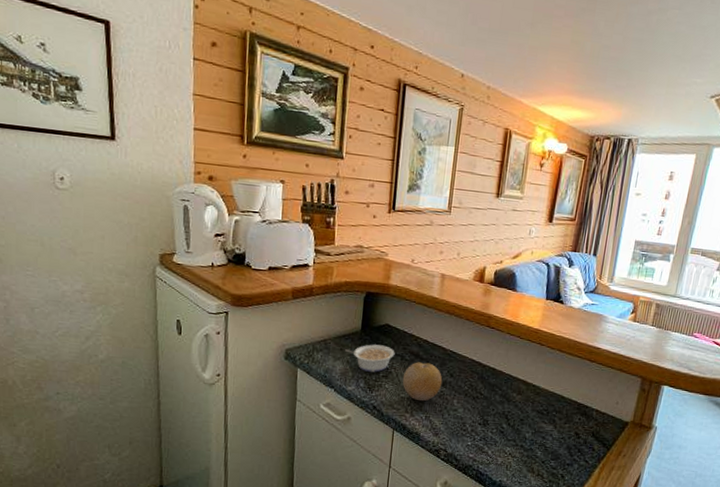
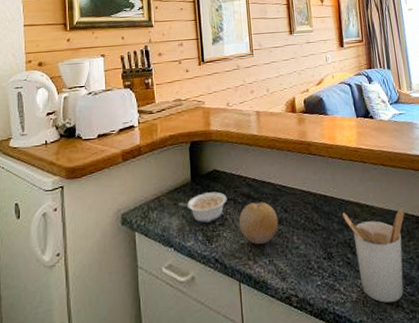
utensil holder: none [507,387,569,472] -> present [342,209,405,303]

